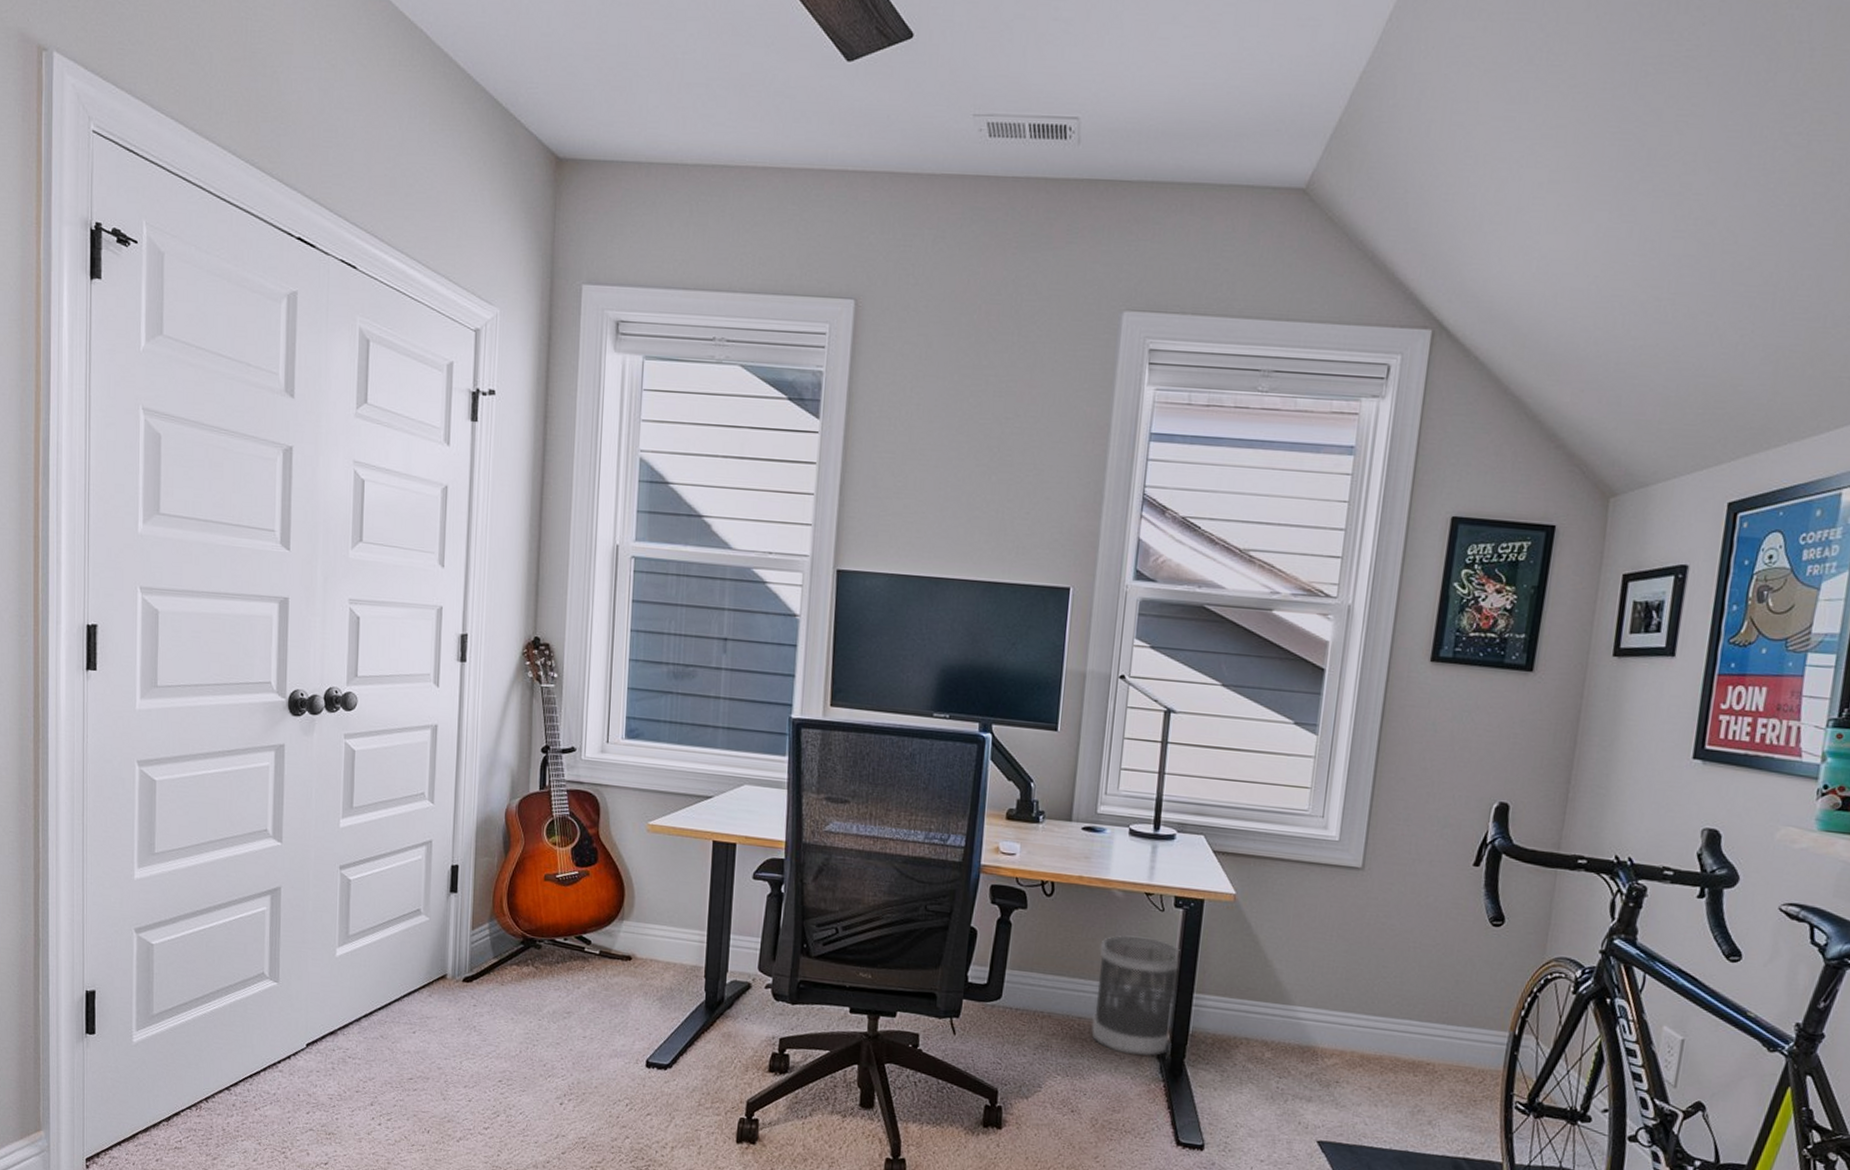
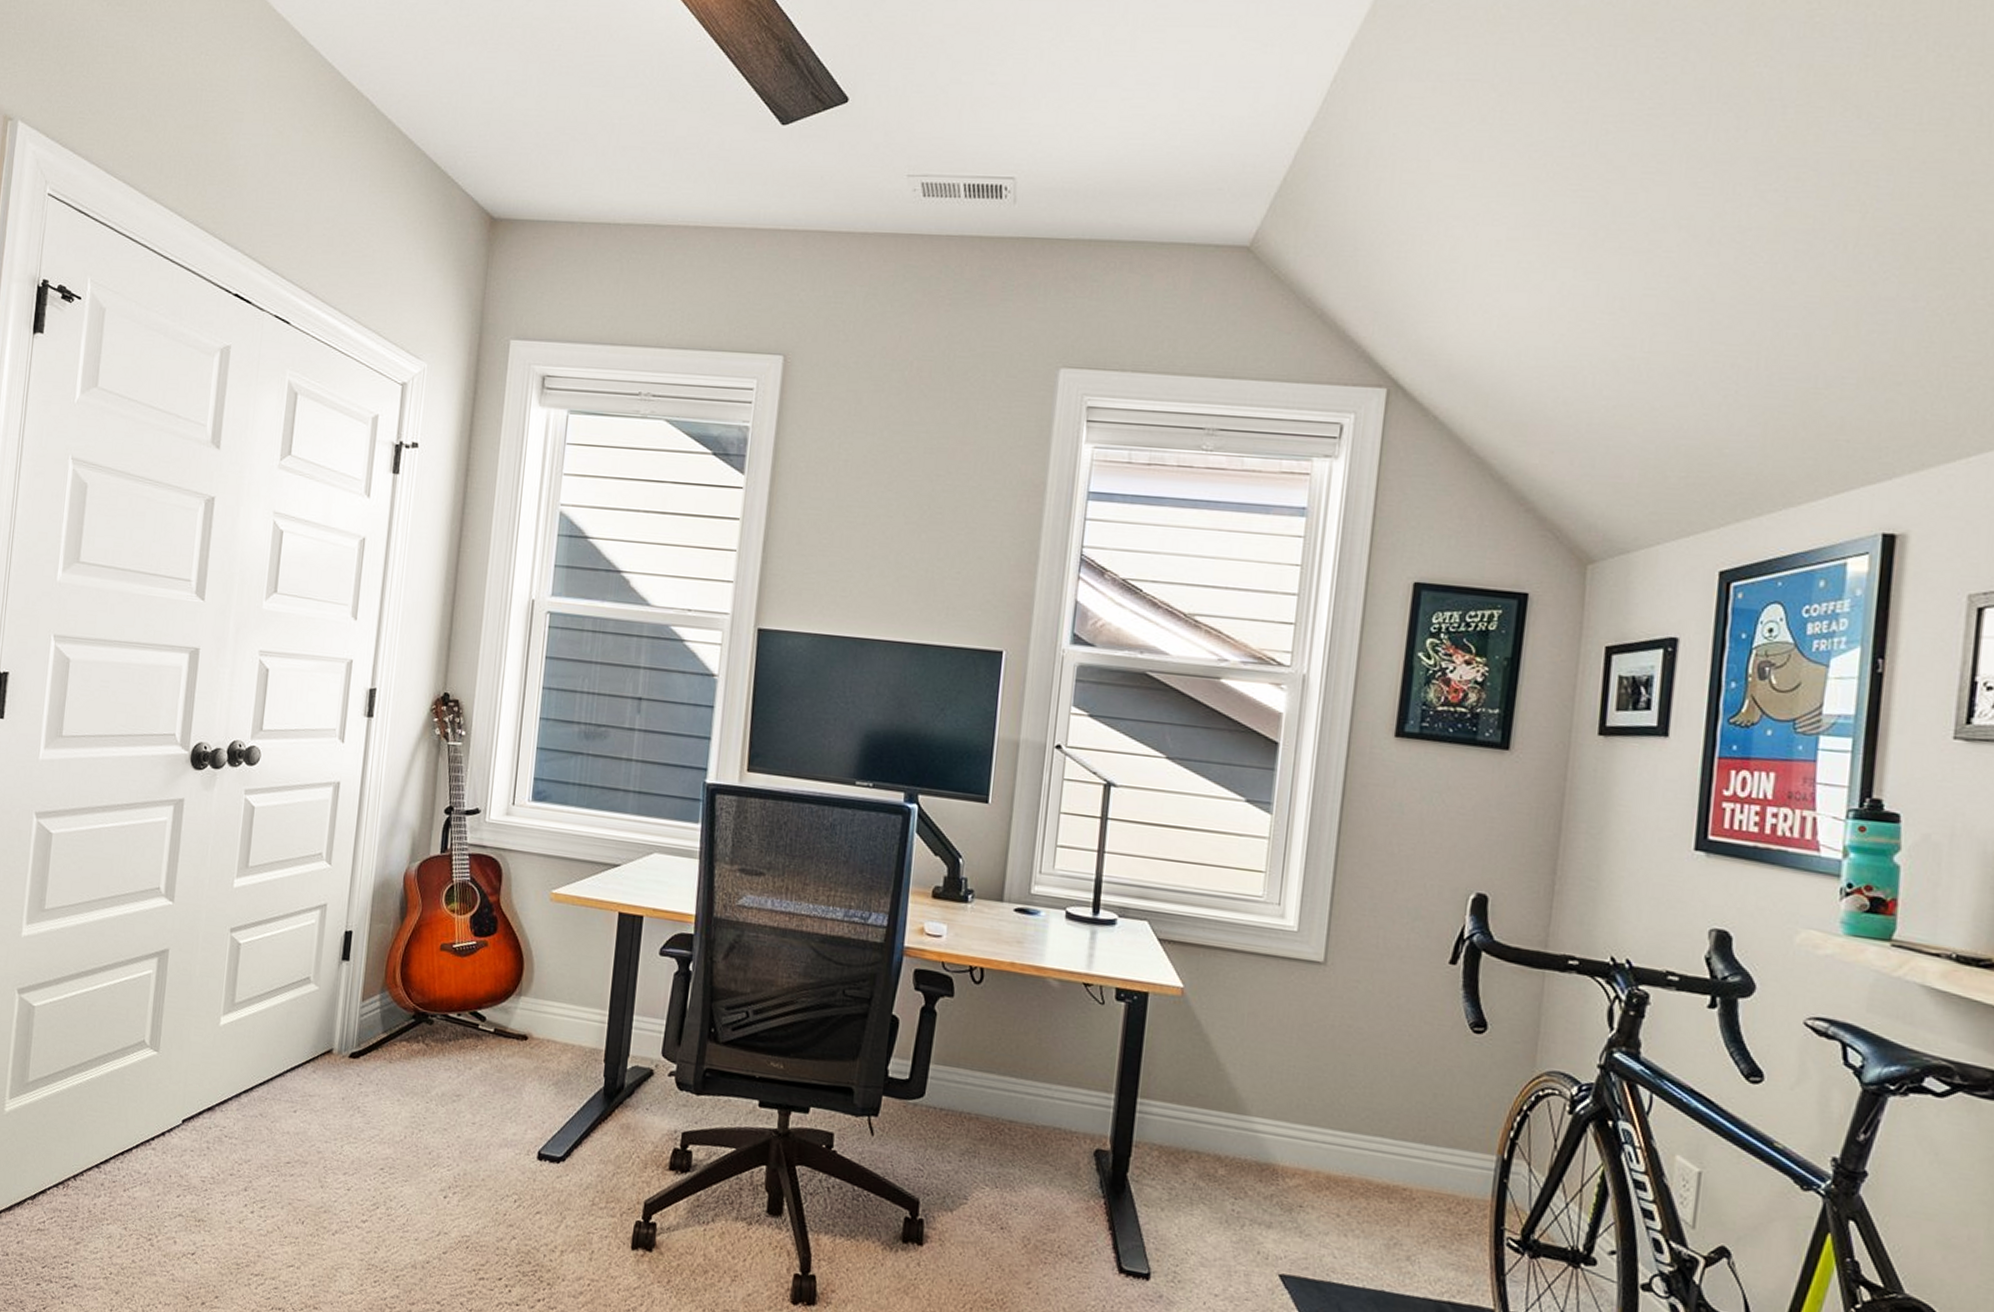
wastebasket: present [1091,935,1180,1057] -> none [1023,1029,1122,1169]

